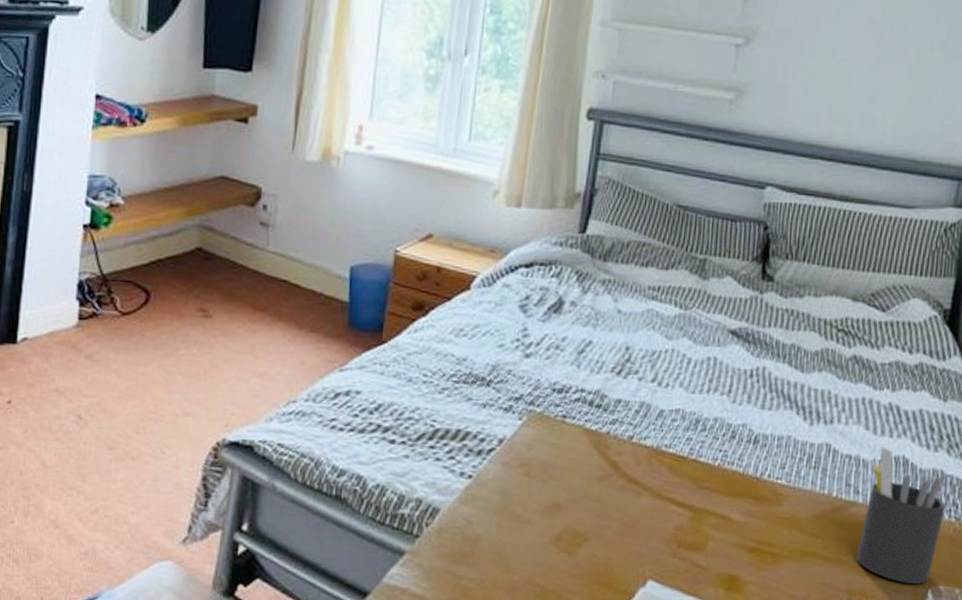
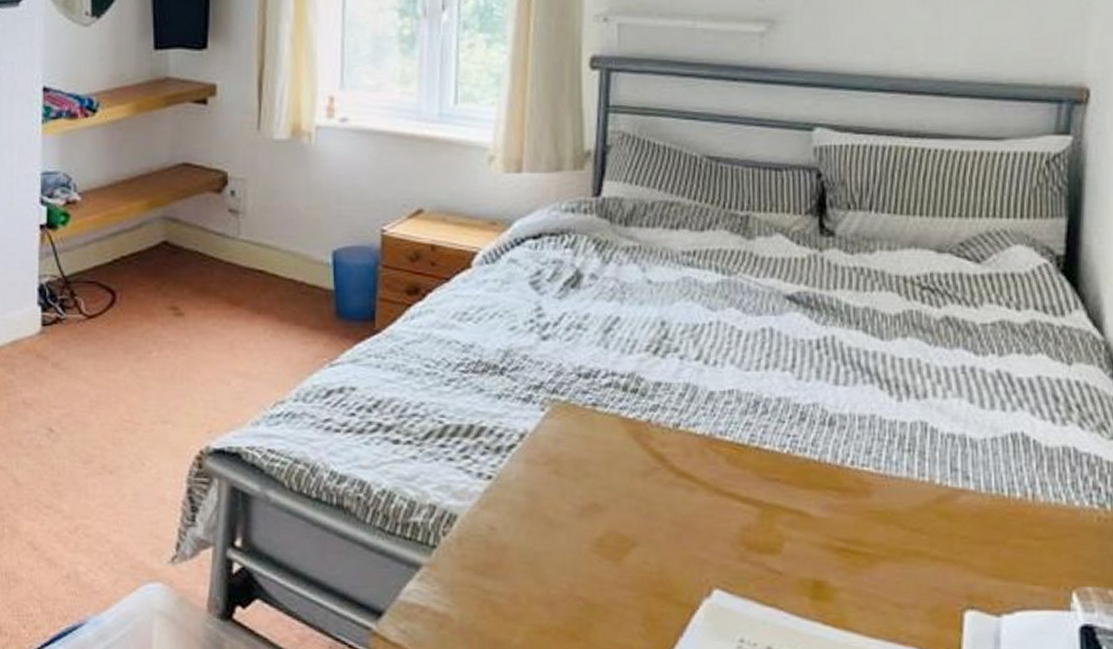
pen holder: present [855,446,945,585] -> none [973,422,1084,586]

